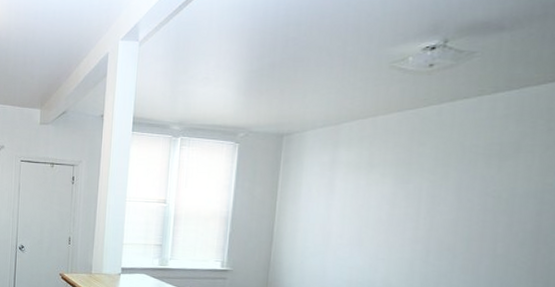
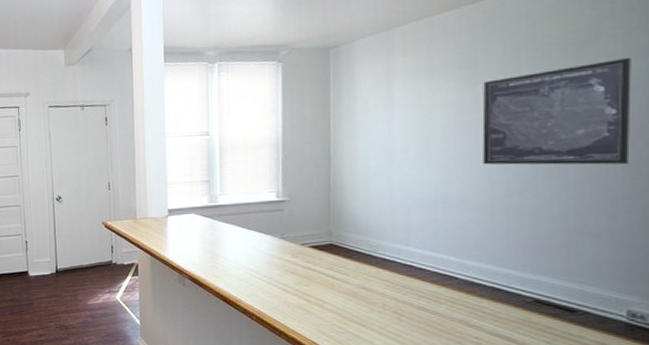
wall art: none [407,172,545,267] -> present [482,57,632,165]

